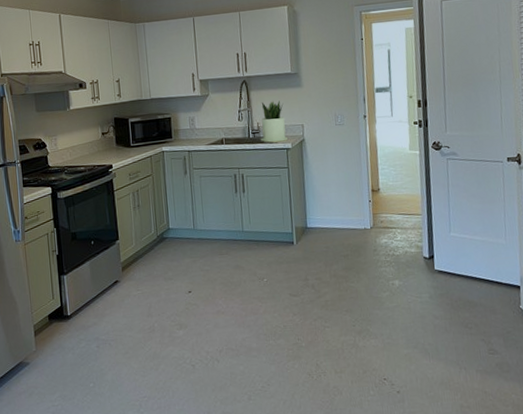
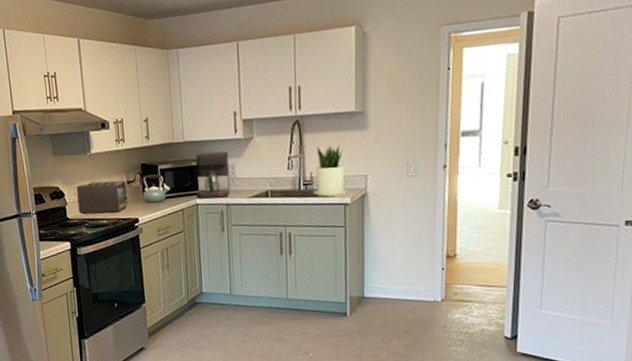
toaster: none [57,132,103,162] -> present [76,180,128,214]
kettle: none [115,126,140,152] -> present [142,174,171,203]
coffee maker: none [161,106,191,147] -> present [196,151,230,199]

